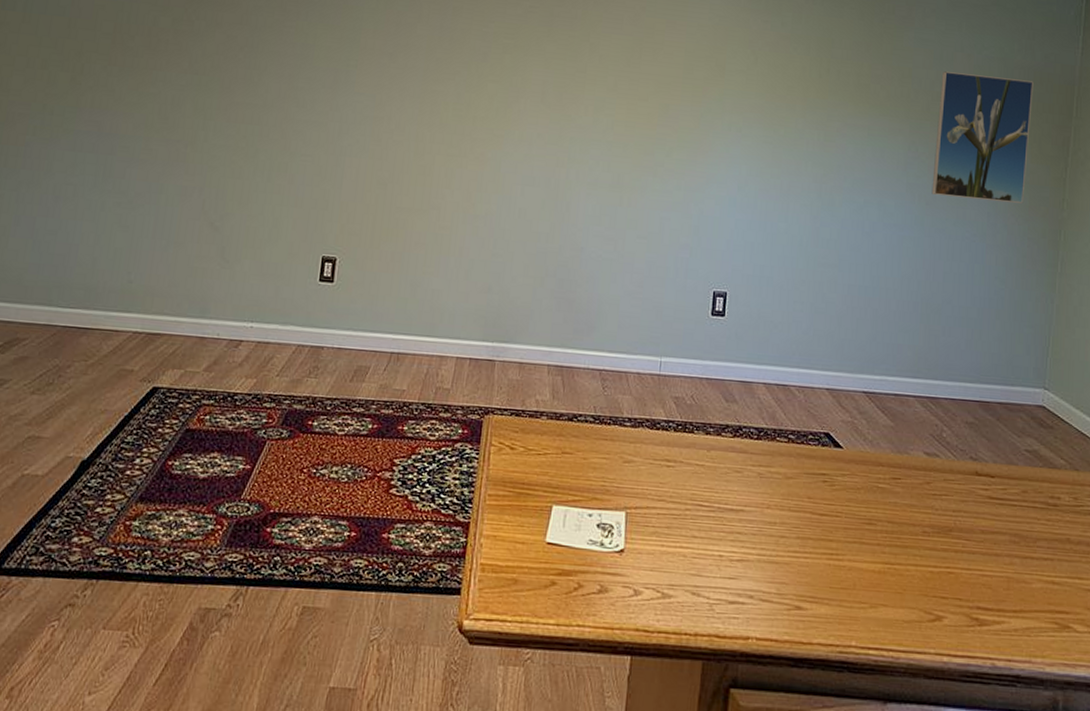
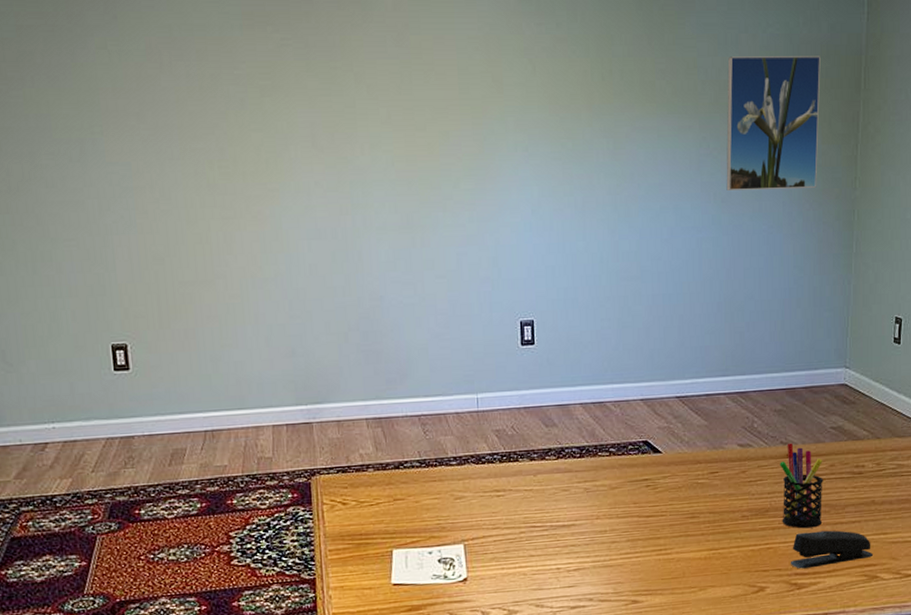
pen holder: none [966,459,1015,558] -> present [779,443,823,529]
stapler: none [973,561,1067,604] -> present [791,530,874,569]

